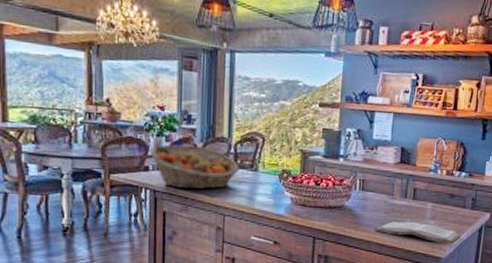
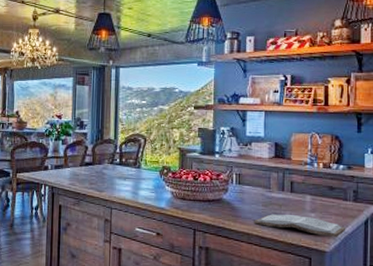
fruit basket: present [150,144,239,190] -> none [50,147,124,186]

